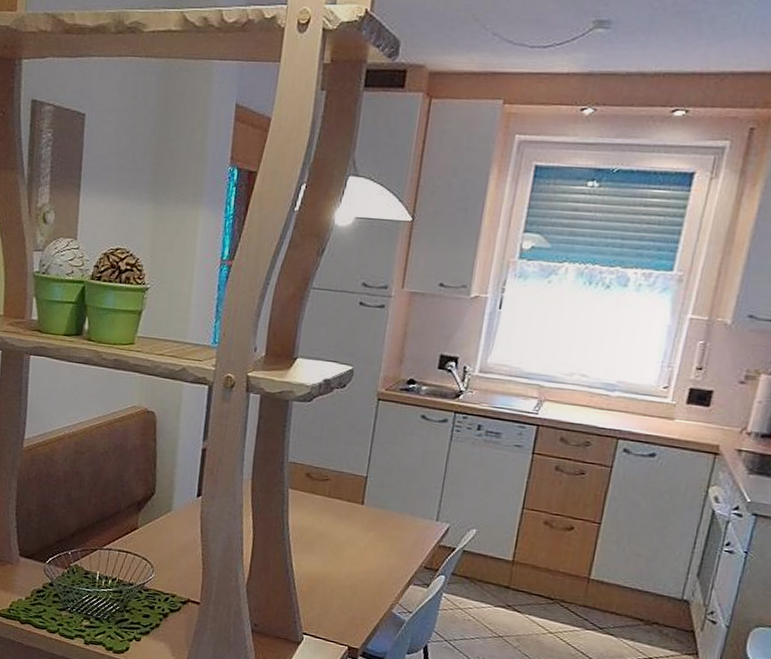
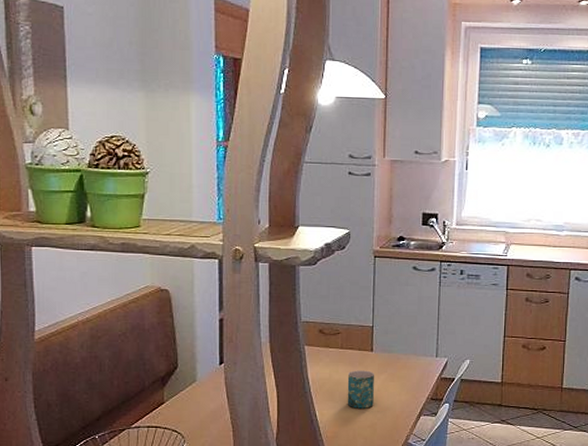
mug: none [327,522,362,567] -> present [347,370,374,408]

